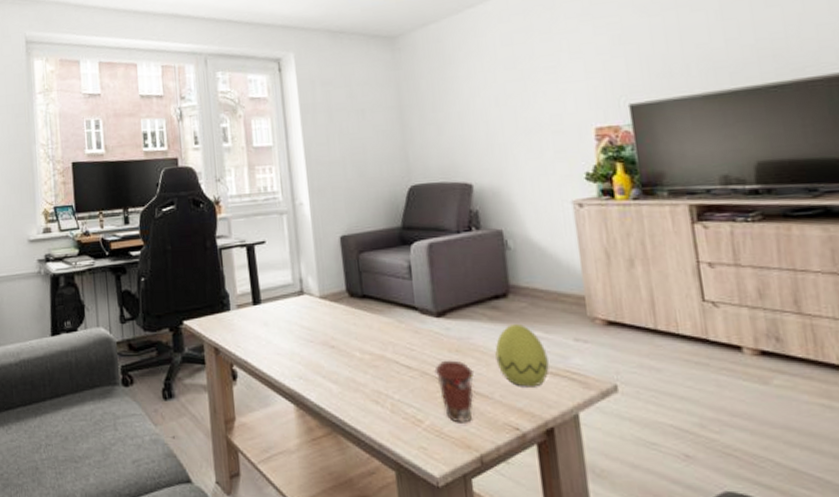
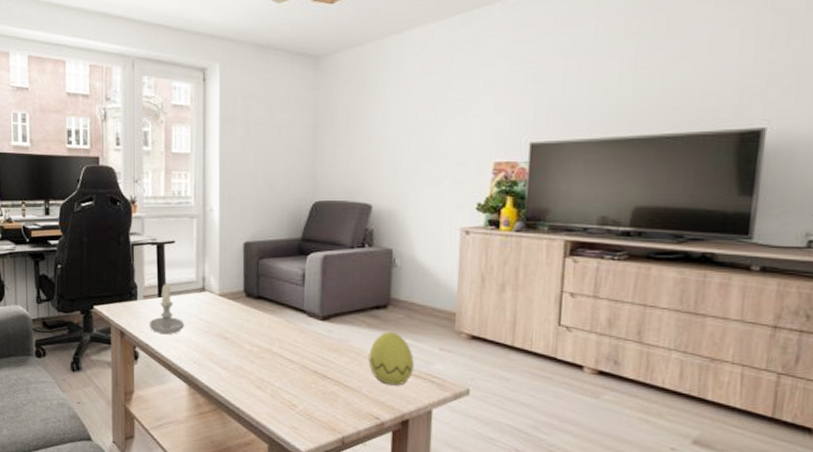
candle: none [245,288,286,347] -> present [149,283,185,334]
coffee cup: present [434,360,474,423] -> none [313,357,347,411]

